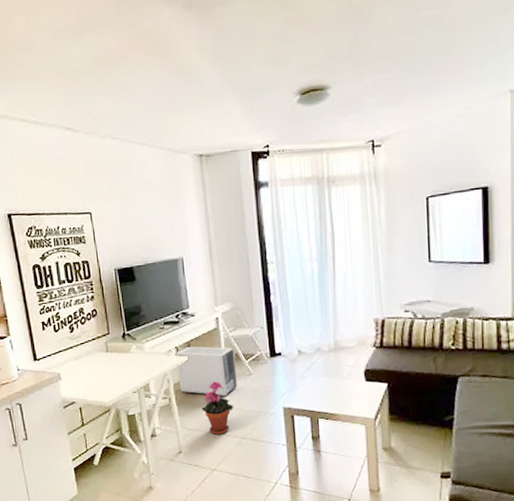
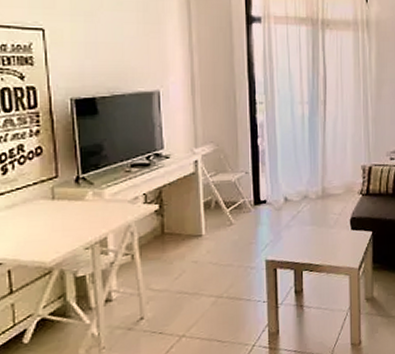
air purifier: present [176,346,238,397] -> none [144,192,216,251]
potted plant: present [201,381,233,435] -> none [172,232,209,295]

